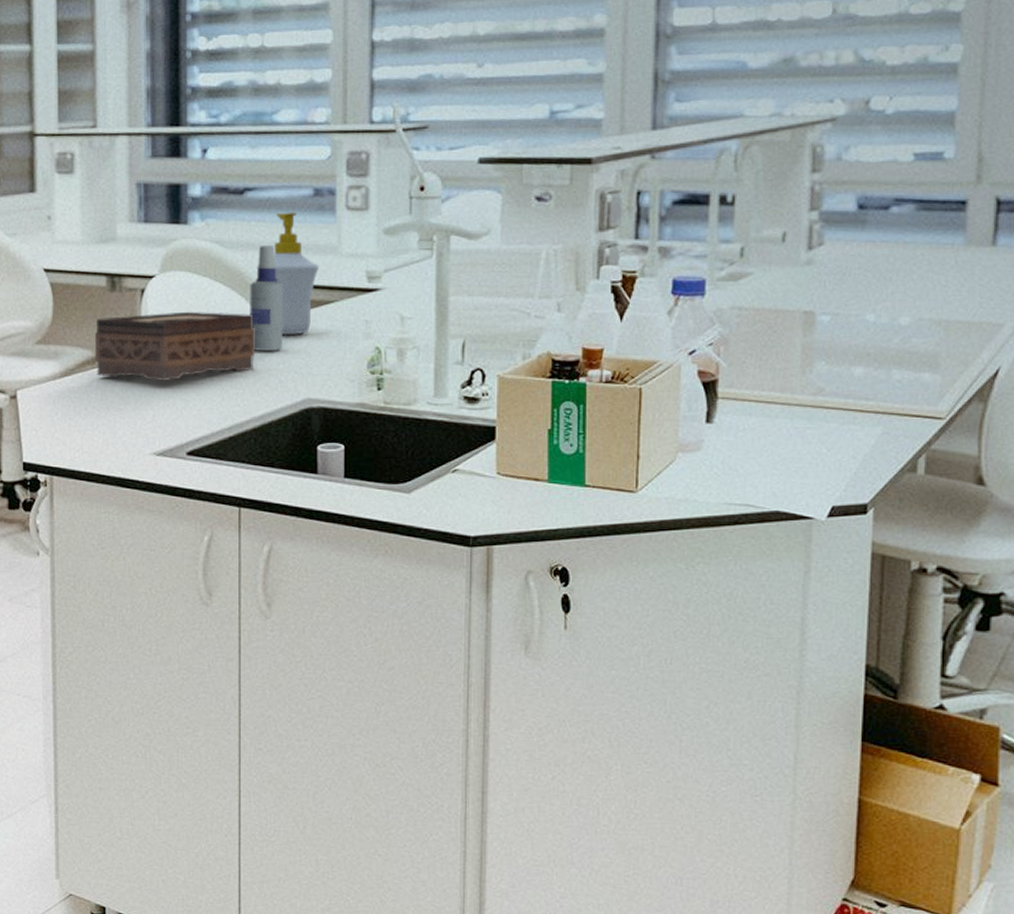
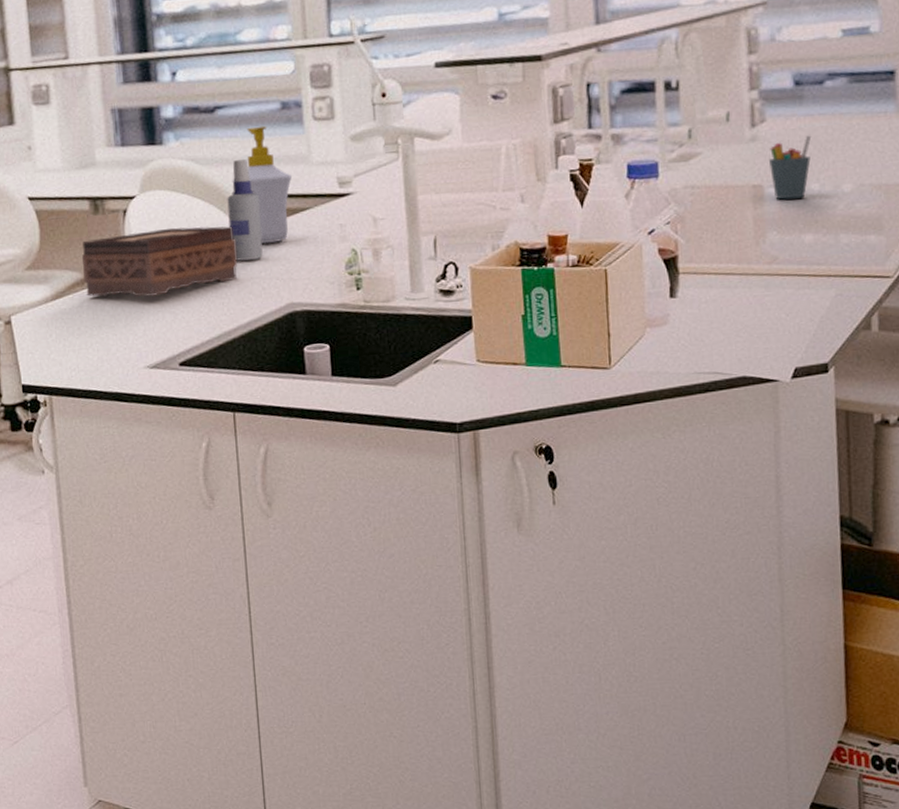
pen holder: none [824,262,872,329] -> present [769,135,812,200]

